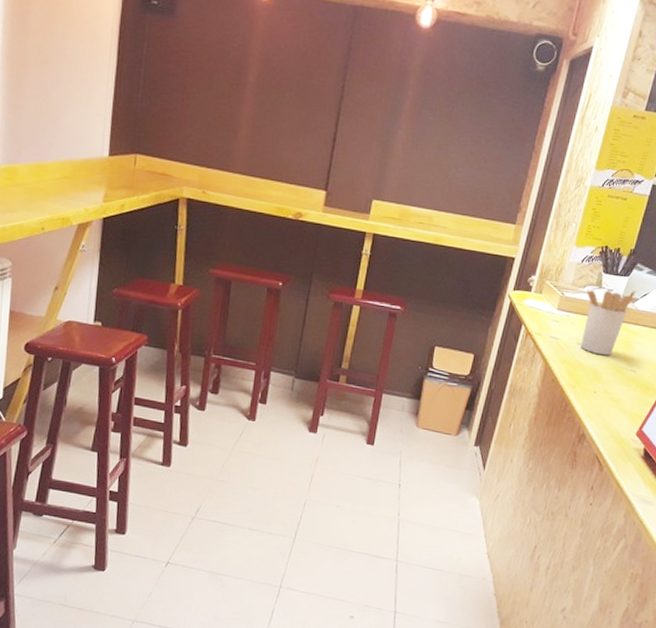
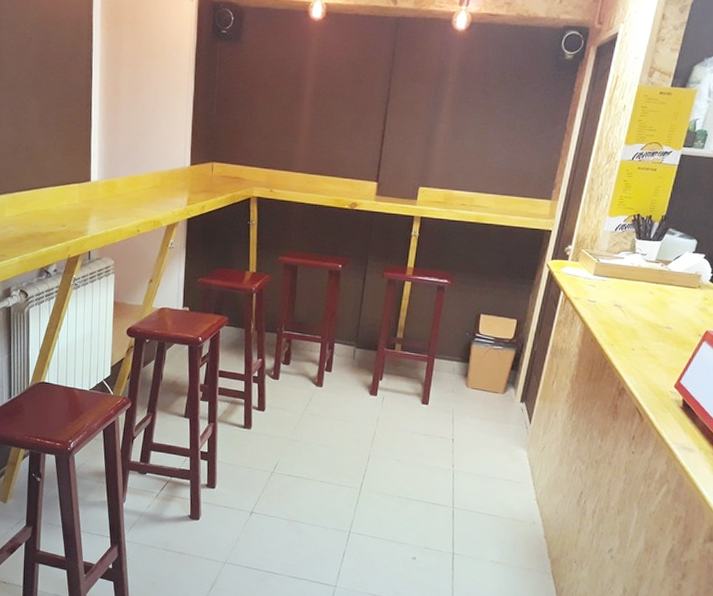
utensil holder: present [580,289,636,356] -> none [617,253,669,315]

